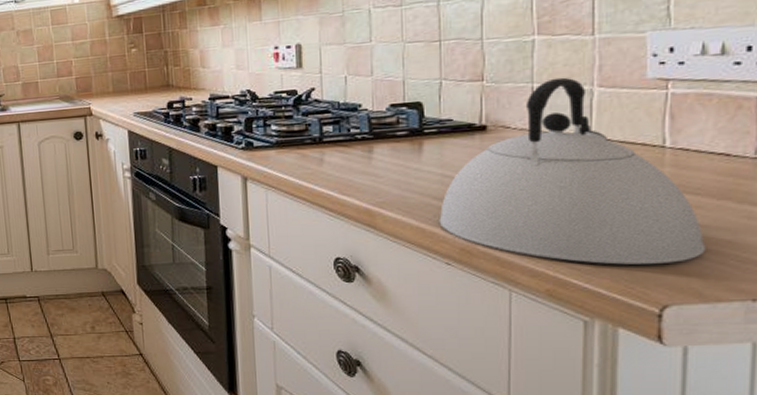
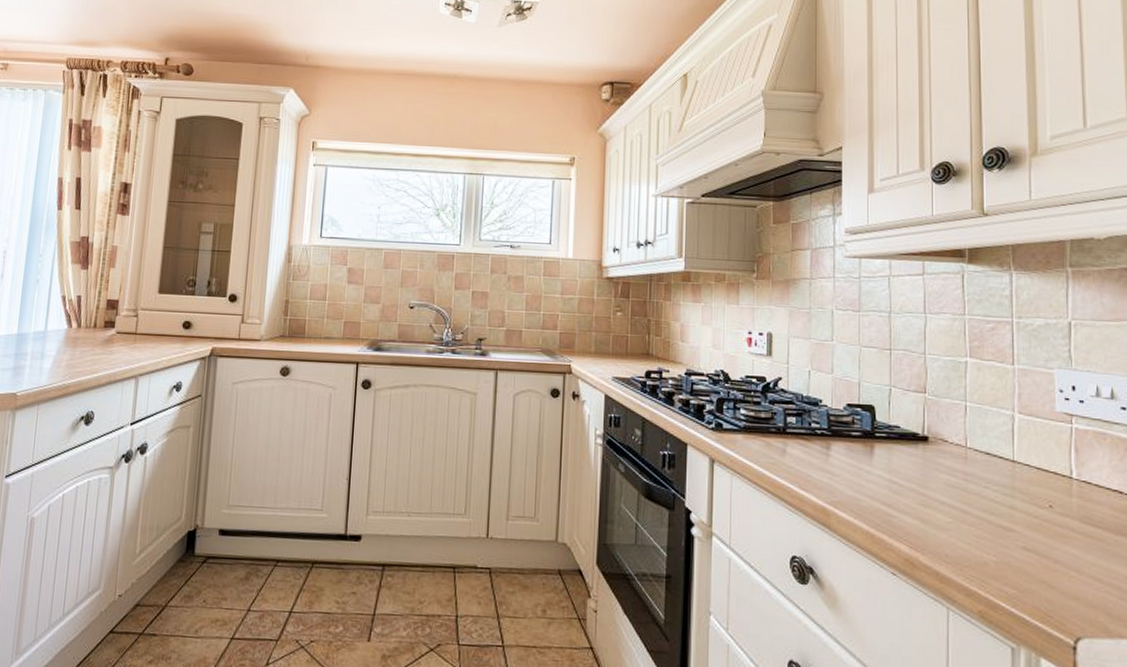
kettle: present [439,77,706,265] -> none [886,399,1108,595]

